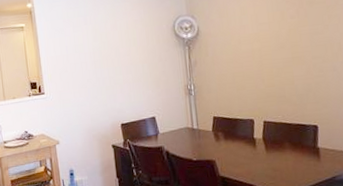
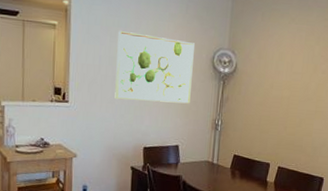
wall art: none [79,16,159,83] -> present [115,30,195,104]

